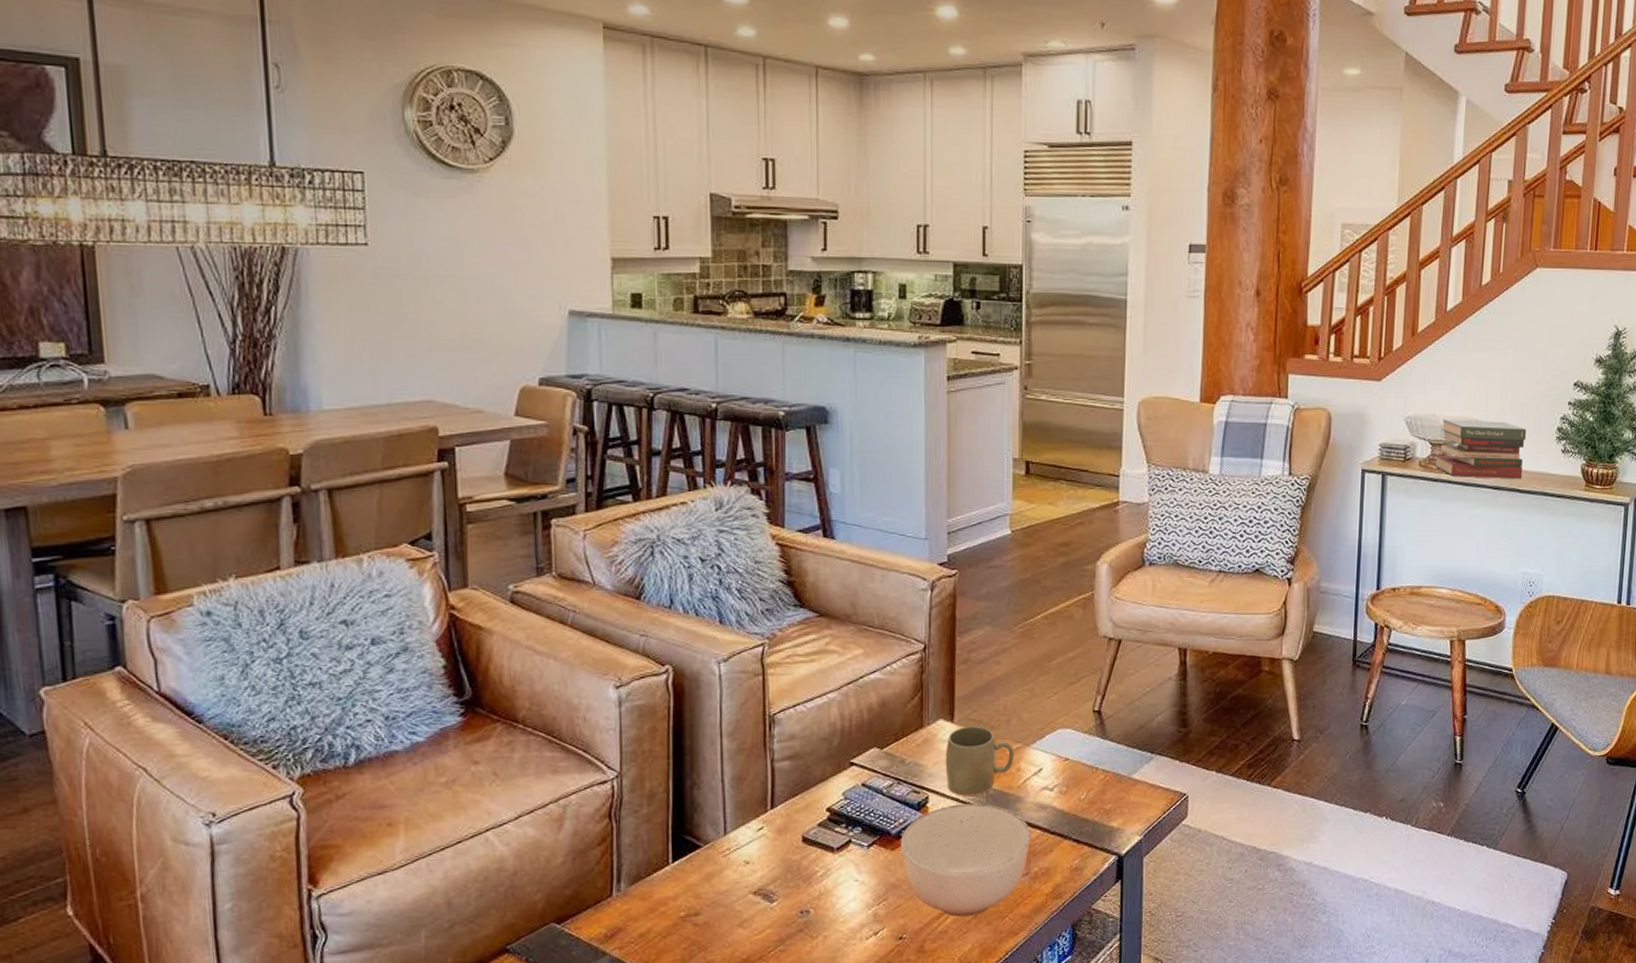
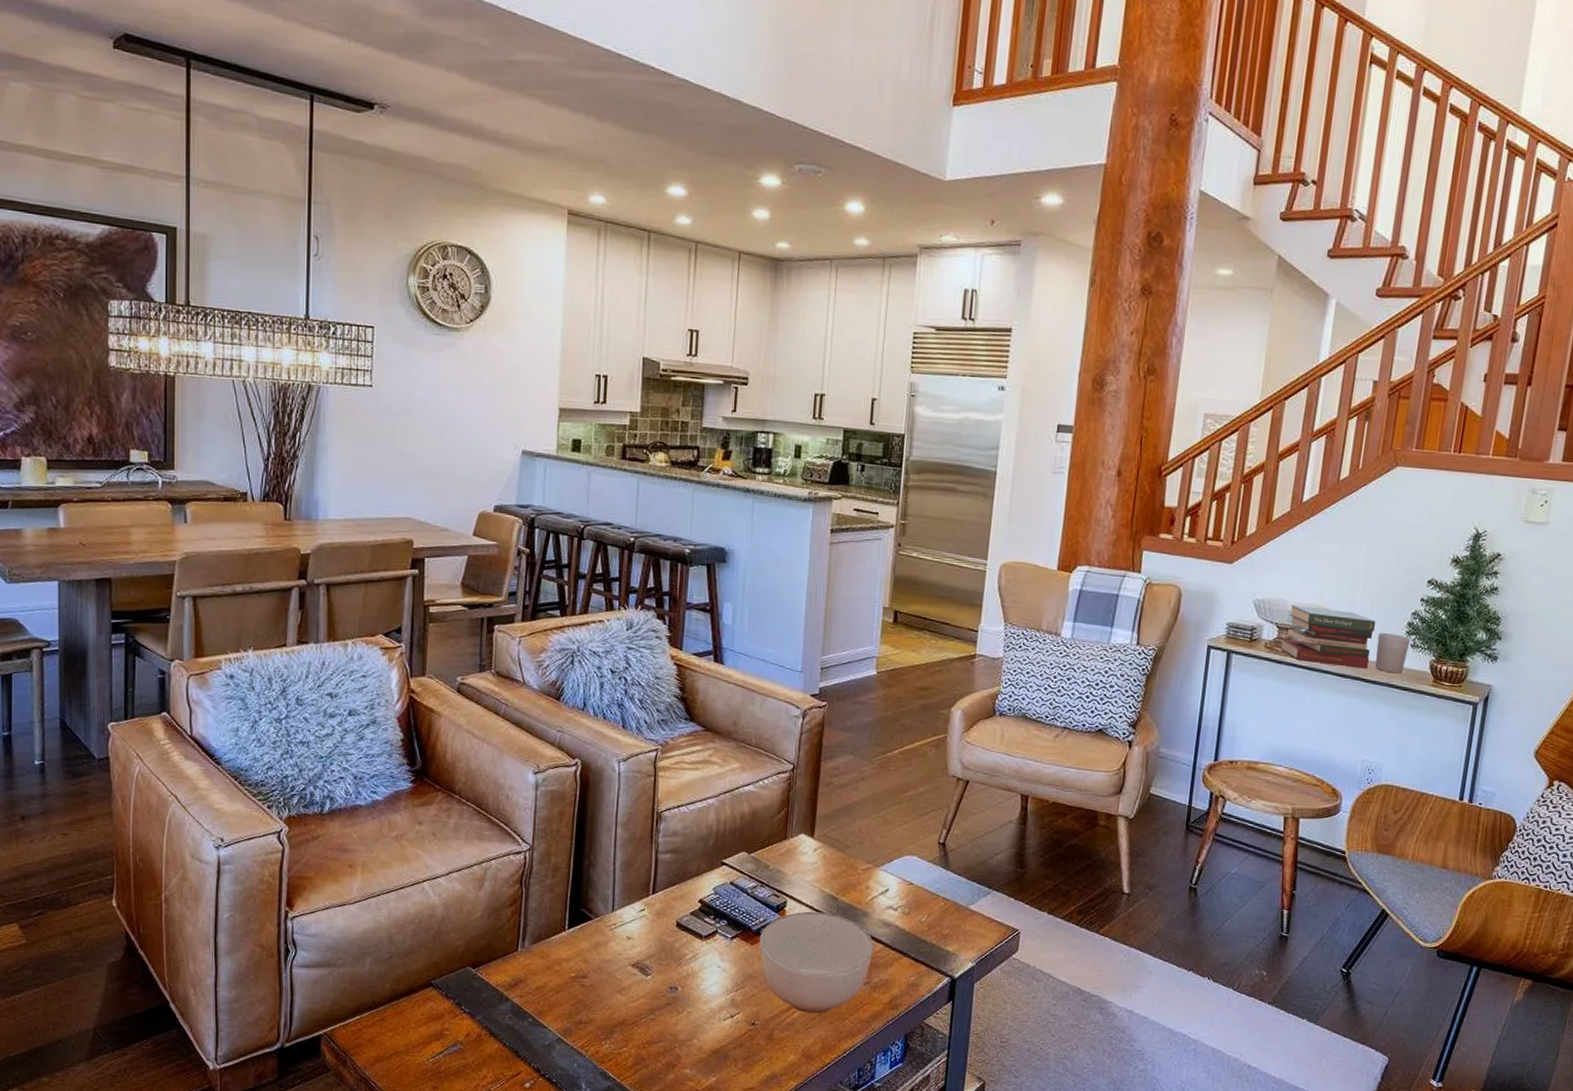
mug: present [945,726,1015,797] -> none [803,843,866,906]
candle holder: none [1528,441,1561,481] -> present [1375,633,1411,674]

